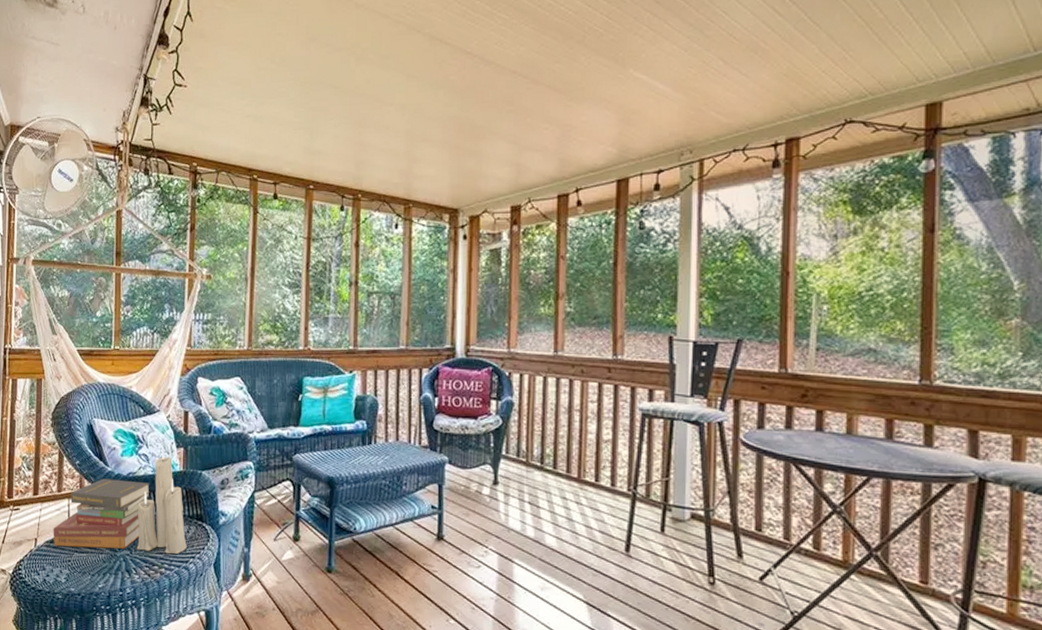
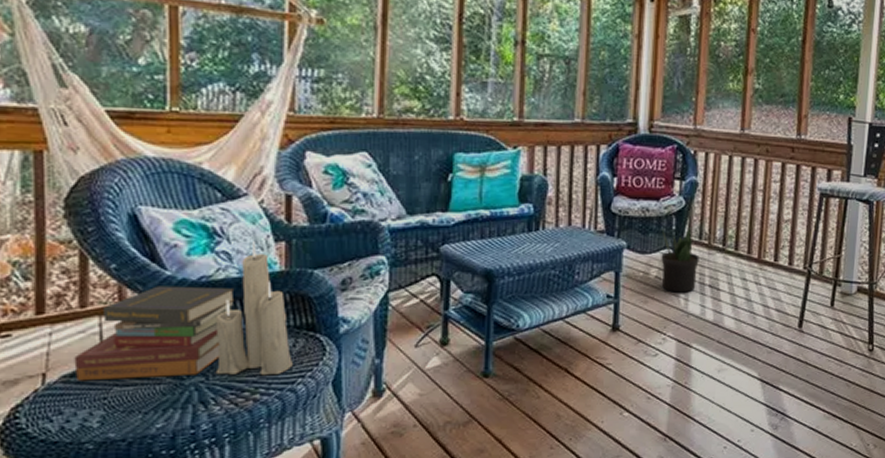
planter: none [481,445,518,508] -> present [661,227,699,293]

